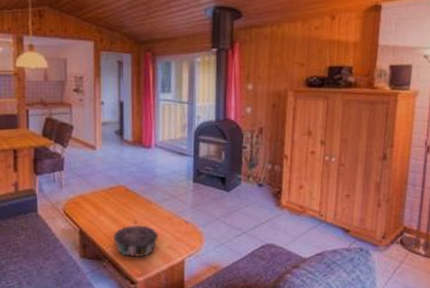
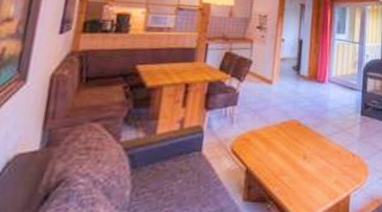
decorative bowl: present [113,225,159,258] -> none [281,160,327,197]

